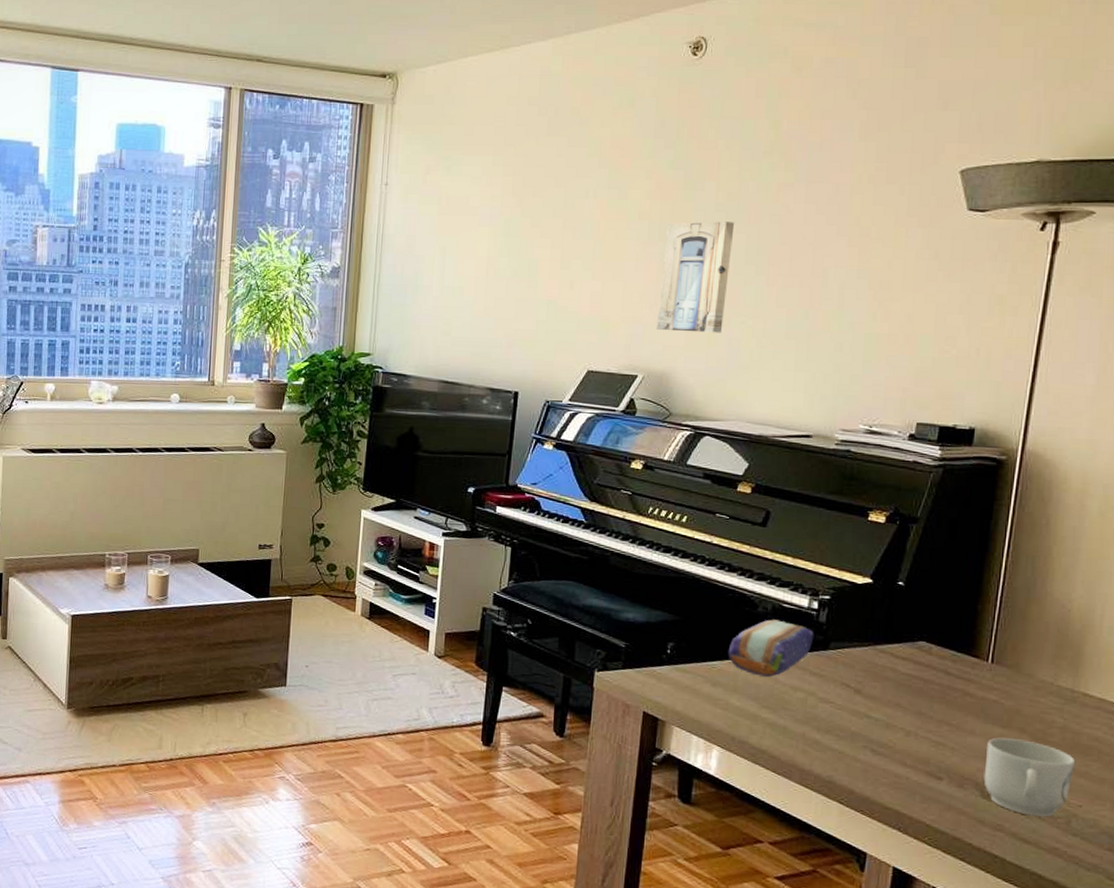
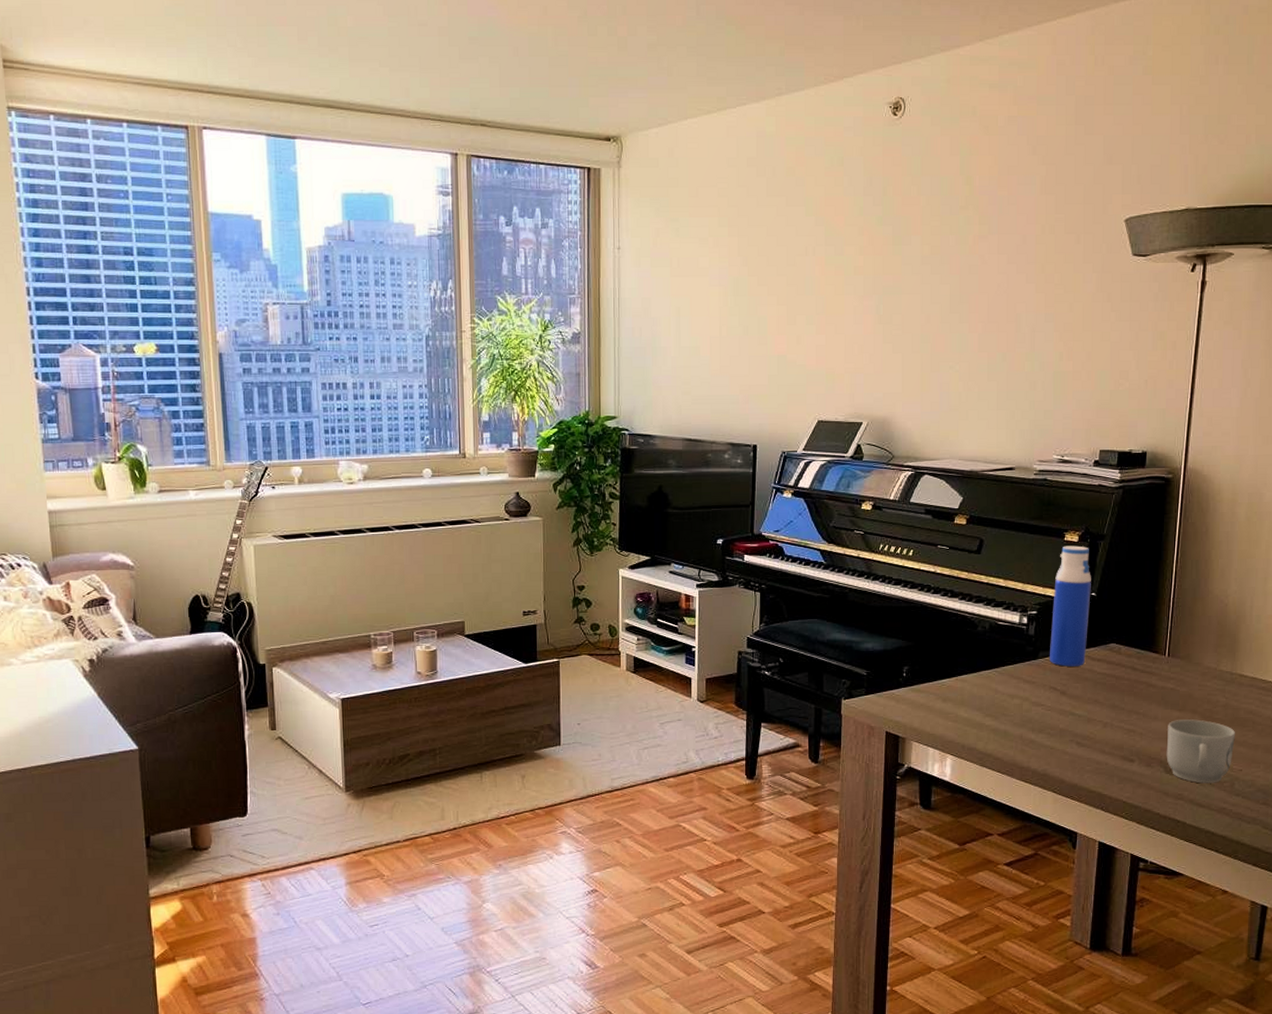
wall art: present [657,221,735,333] -> none [877,274,939,379]
pencil case: present [727,619,814,677] -> none [954,636,1026,688]
water bottle: none [842,526,899,663] -> present [1049,545,1091,667]

